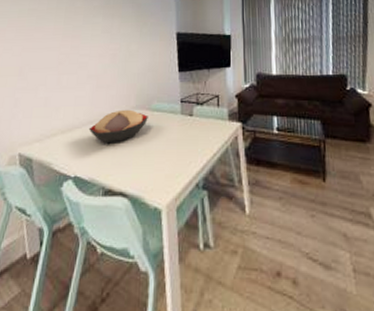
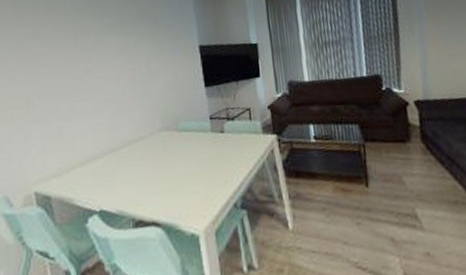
decorative bowl: present [88,109,148,144] -> none [111,132,176,172]

